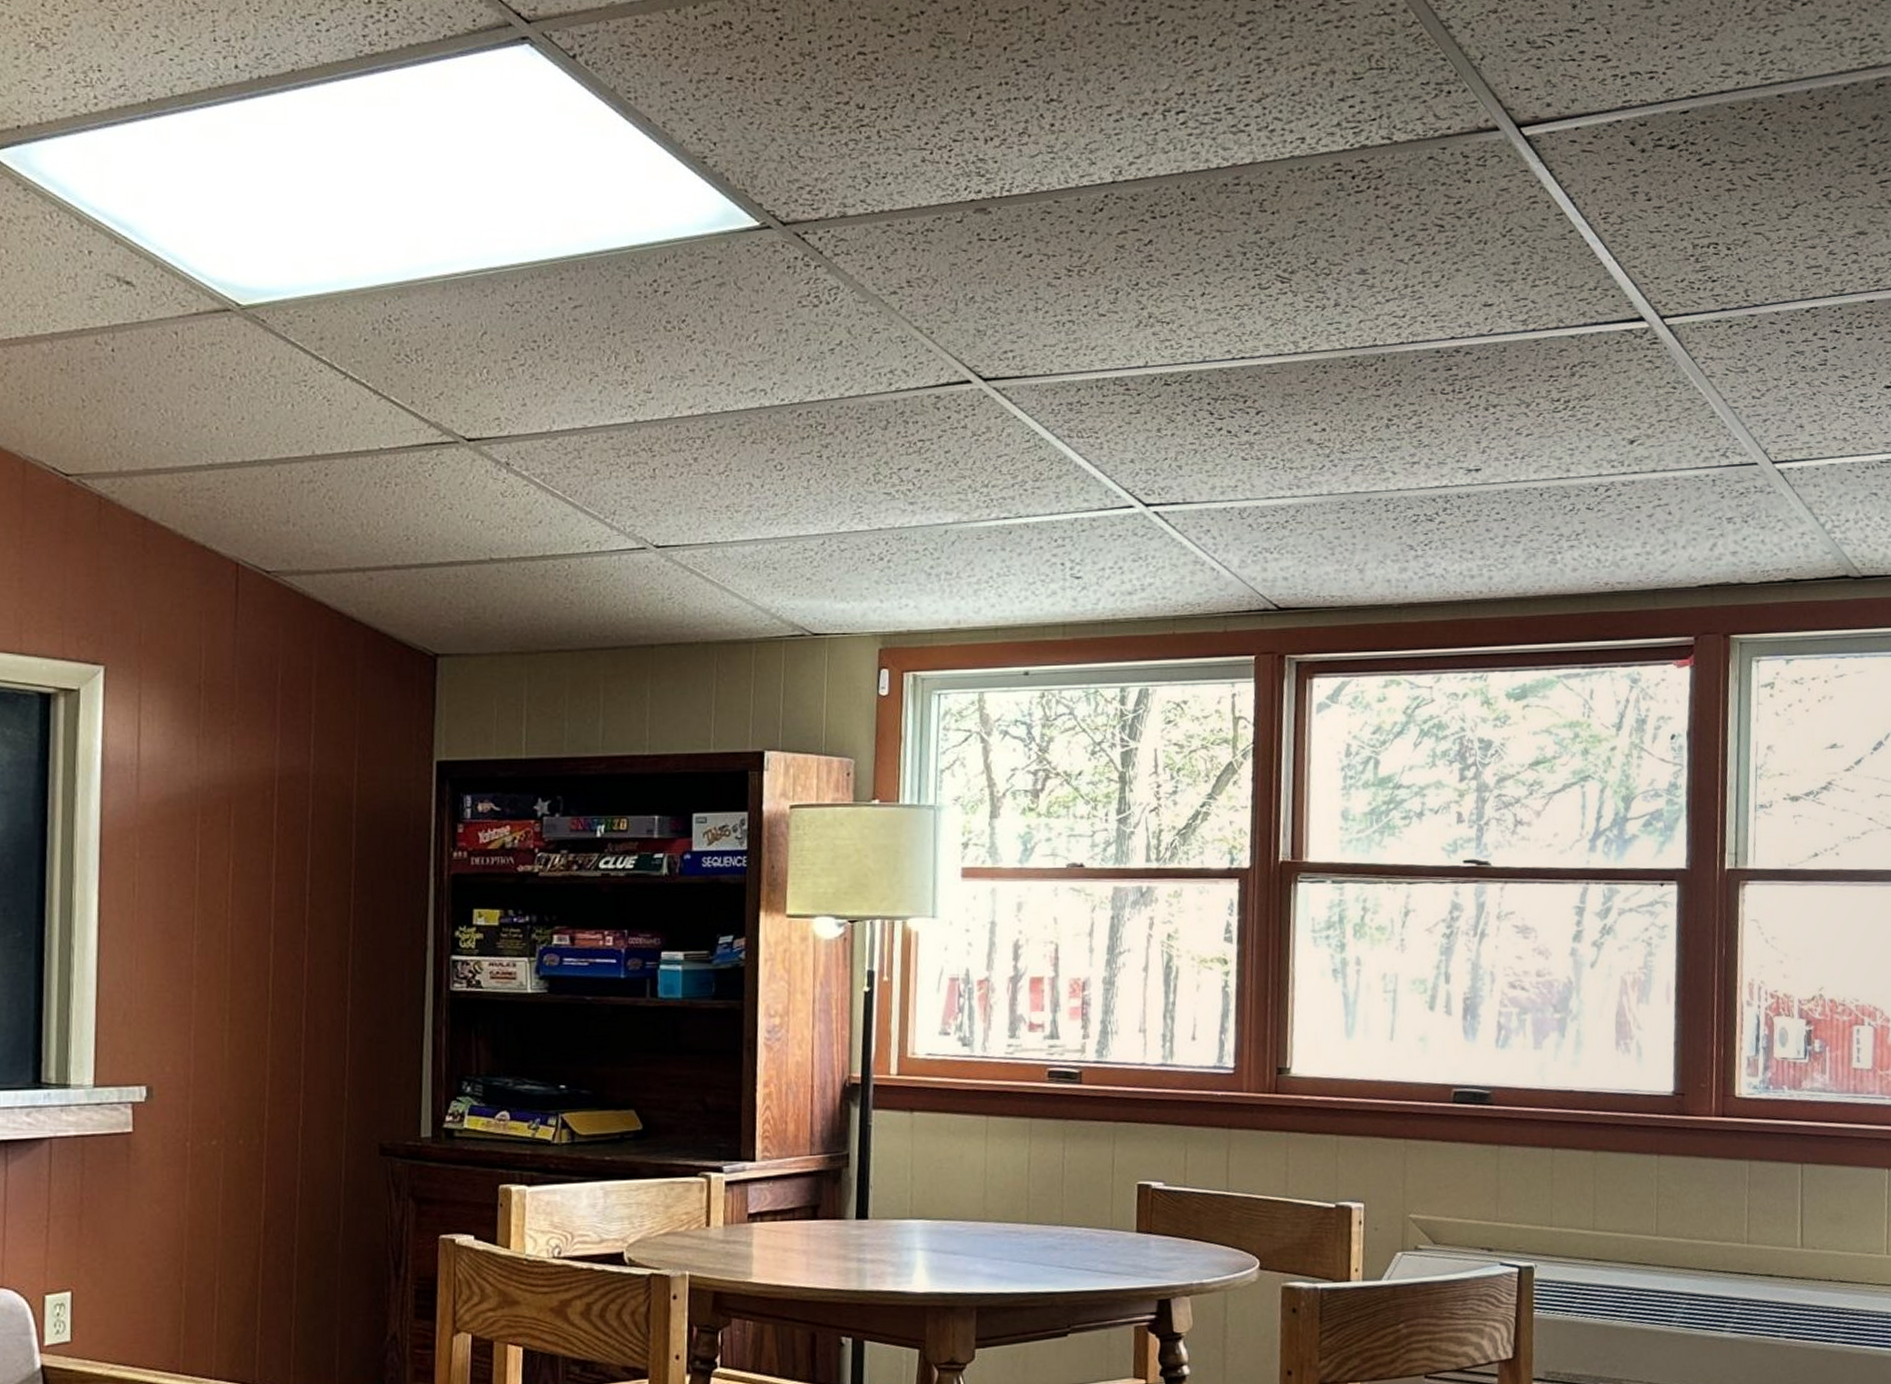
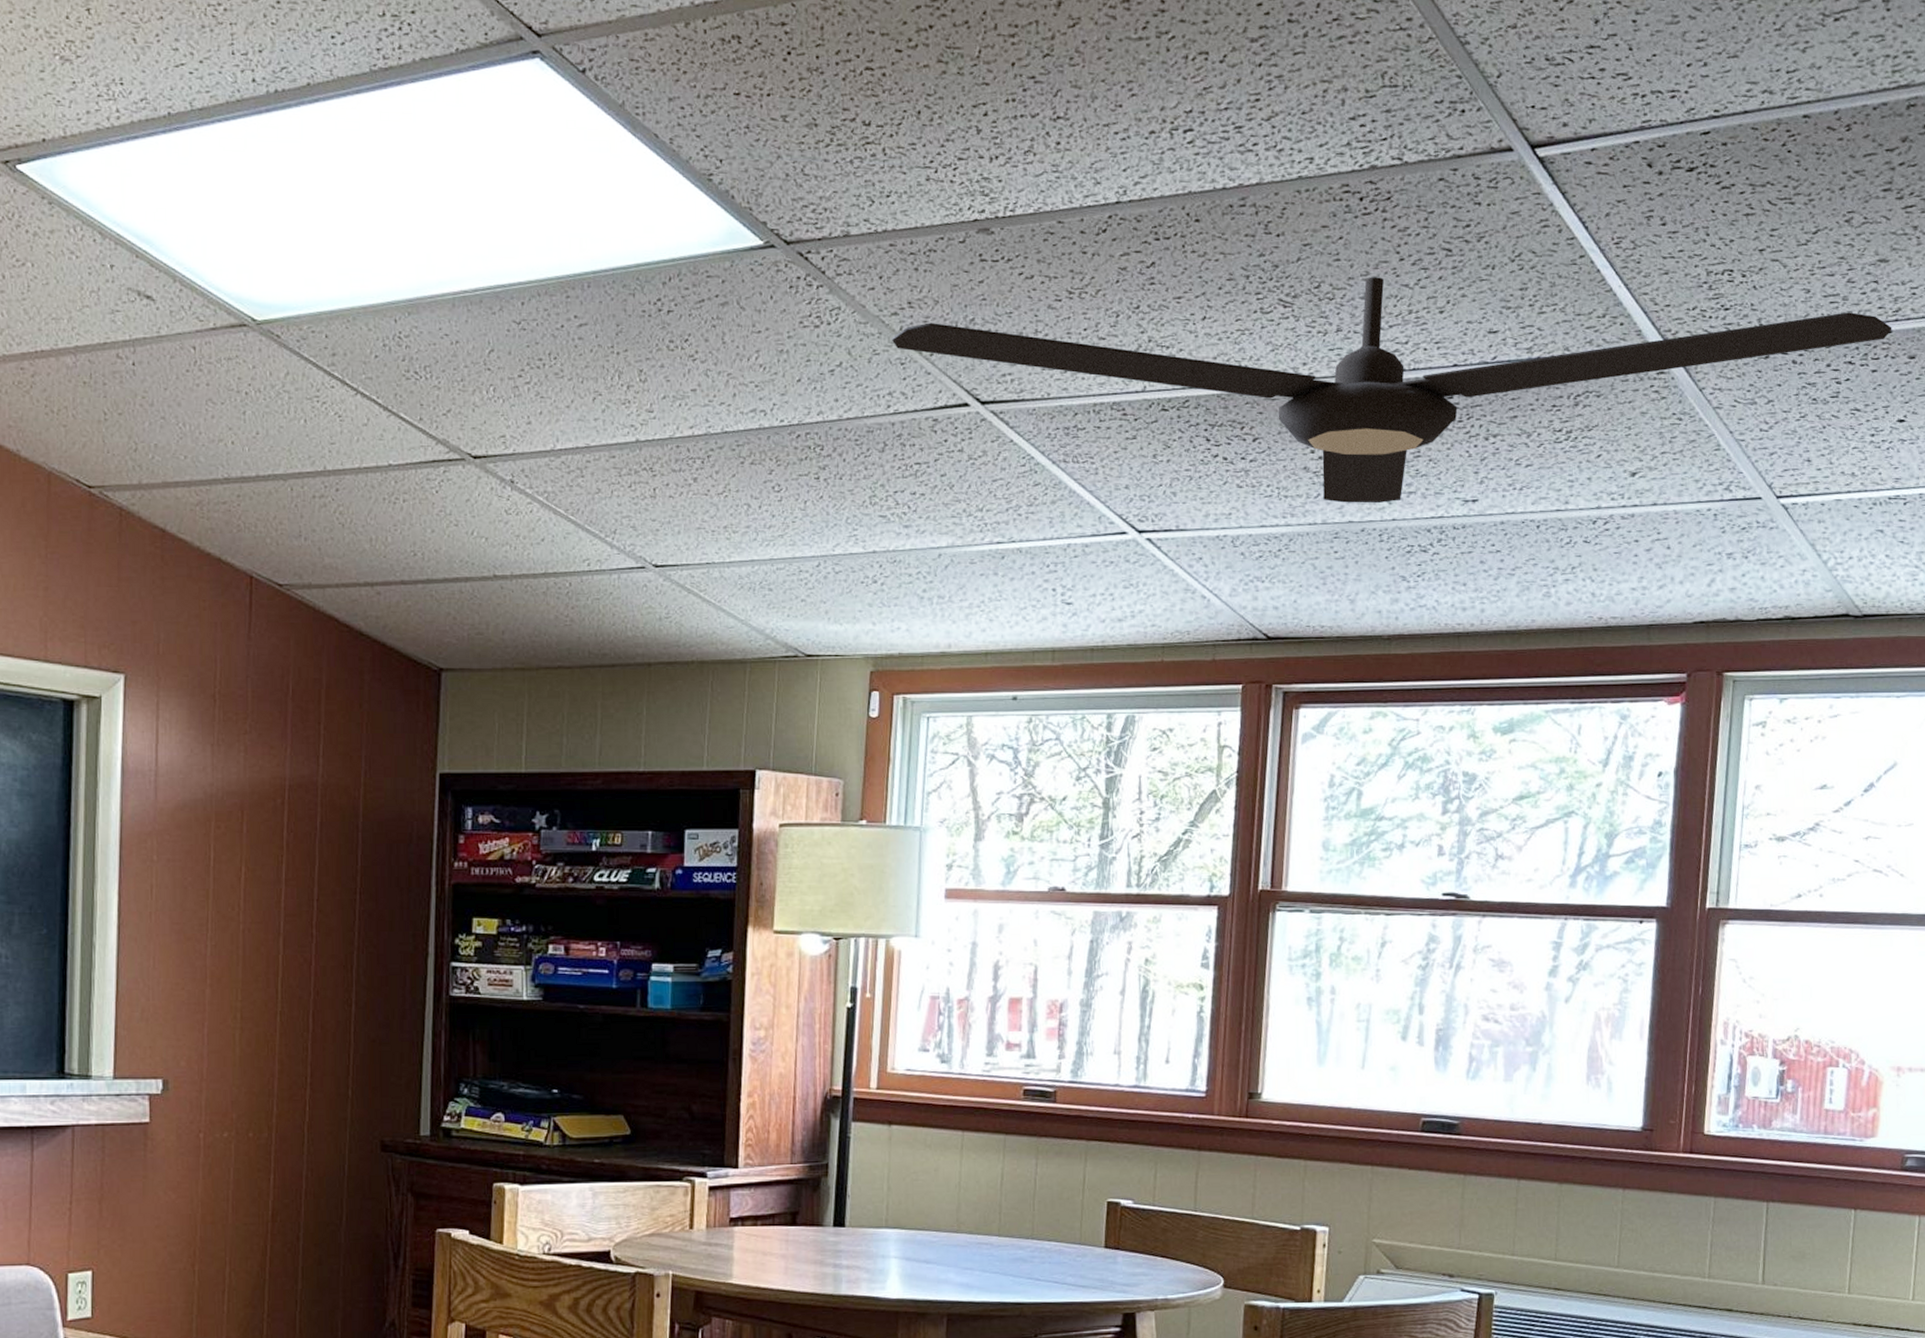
ceiling fan: none [891,252,1874,474] -> present [891,277,1892,504]

